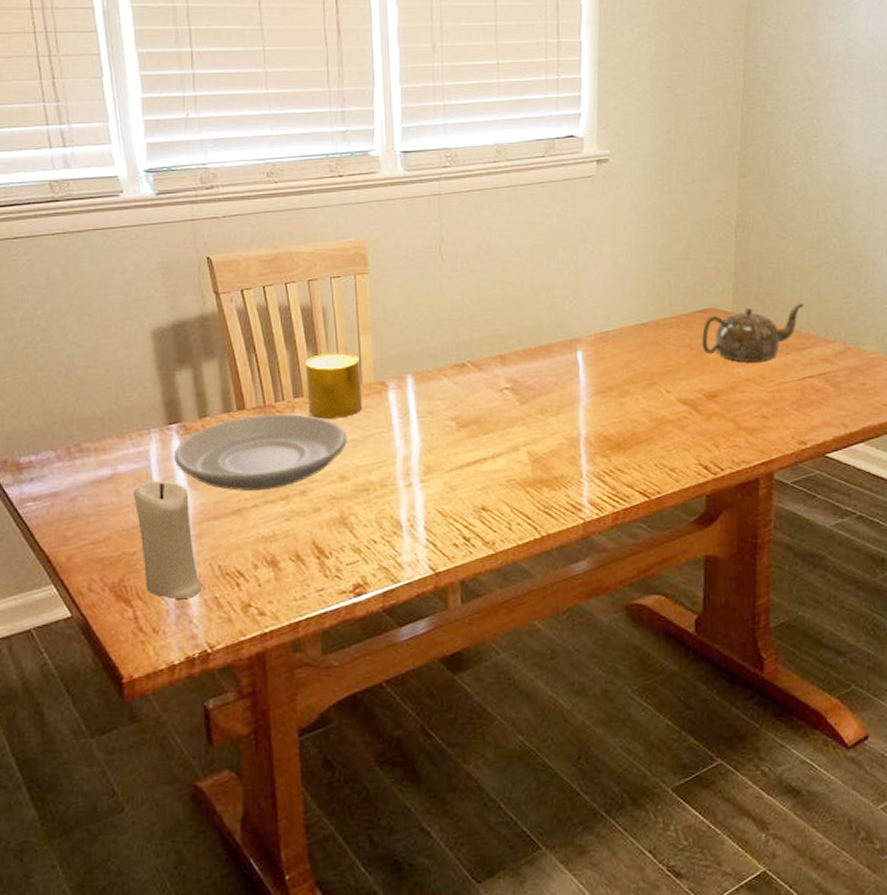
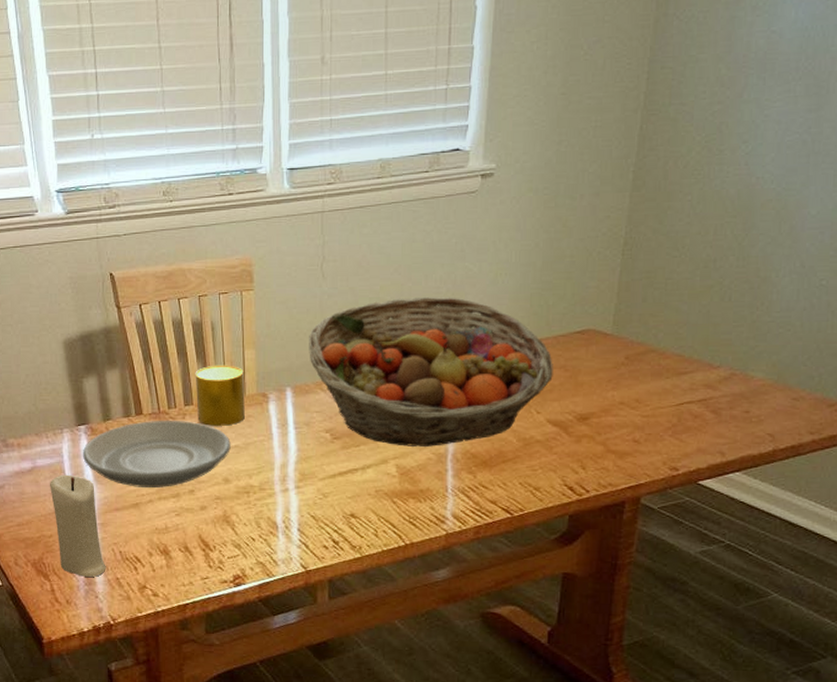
fruit basket: none [429,278,680,432] -> present [309,296,553,446]
teapot: present [701,303,805,362] -> none [577,325,691,385]

